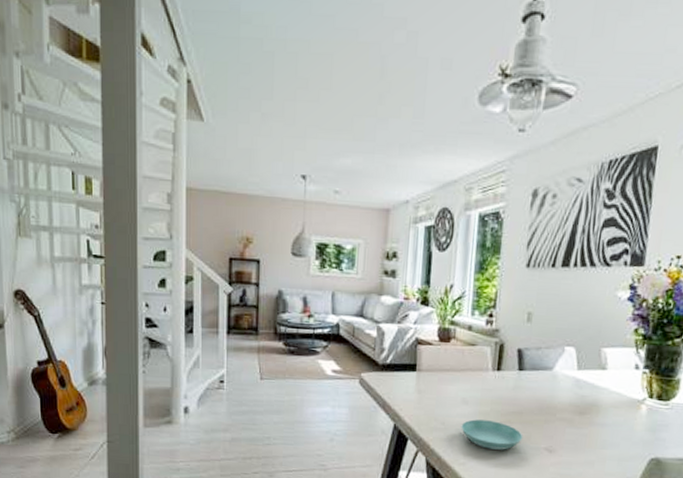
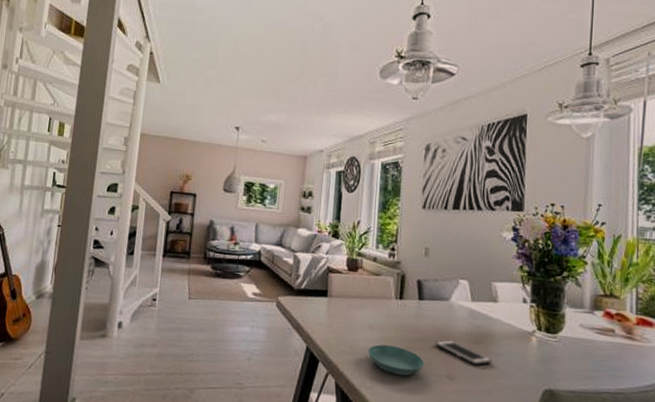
cell phone: none [535,411,597,437] -> present [435,340,492,366]

